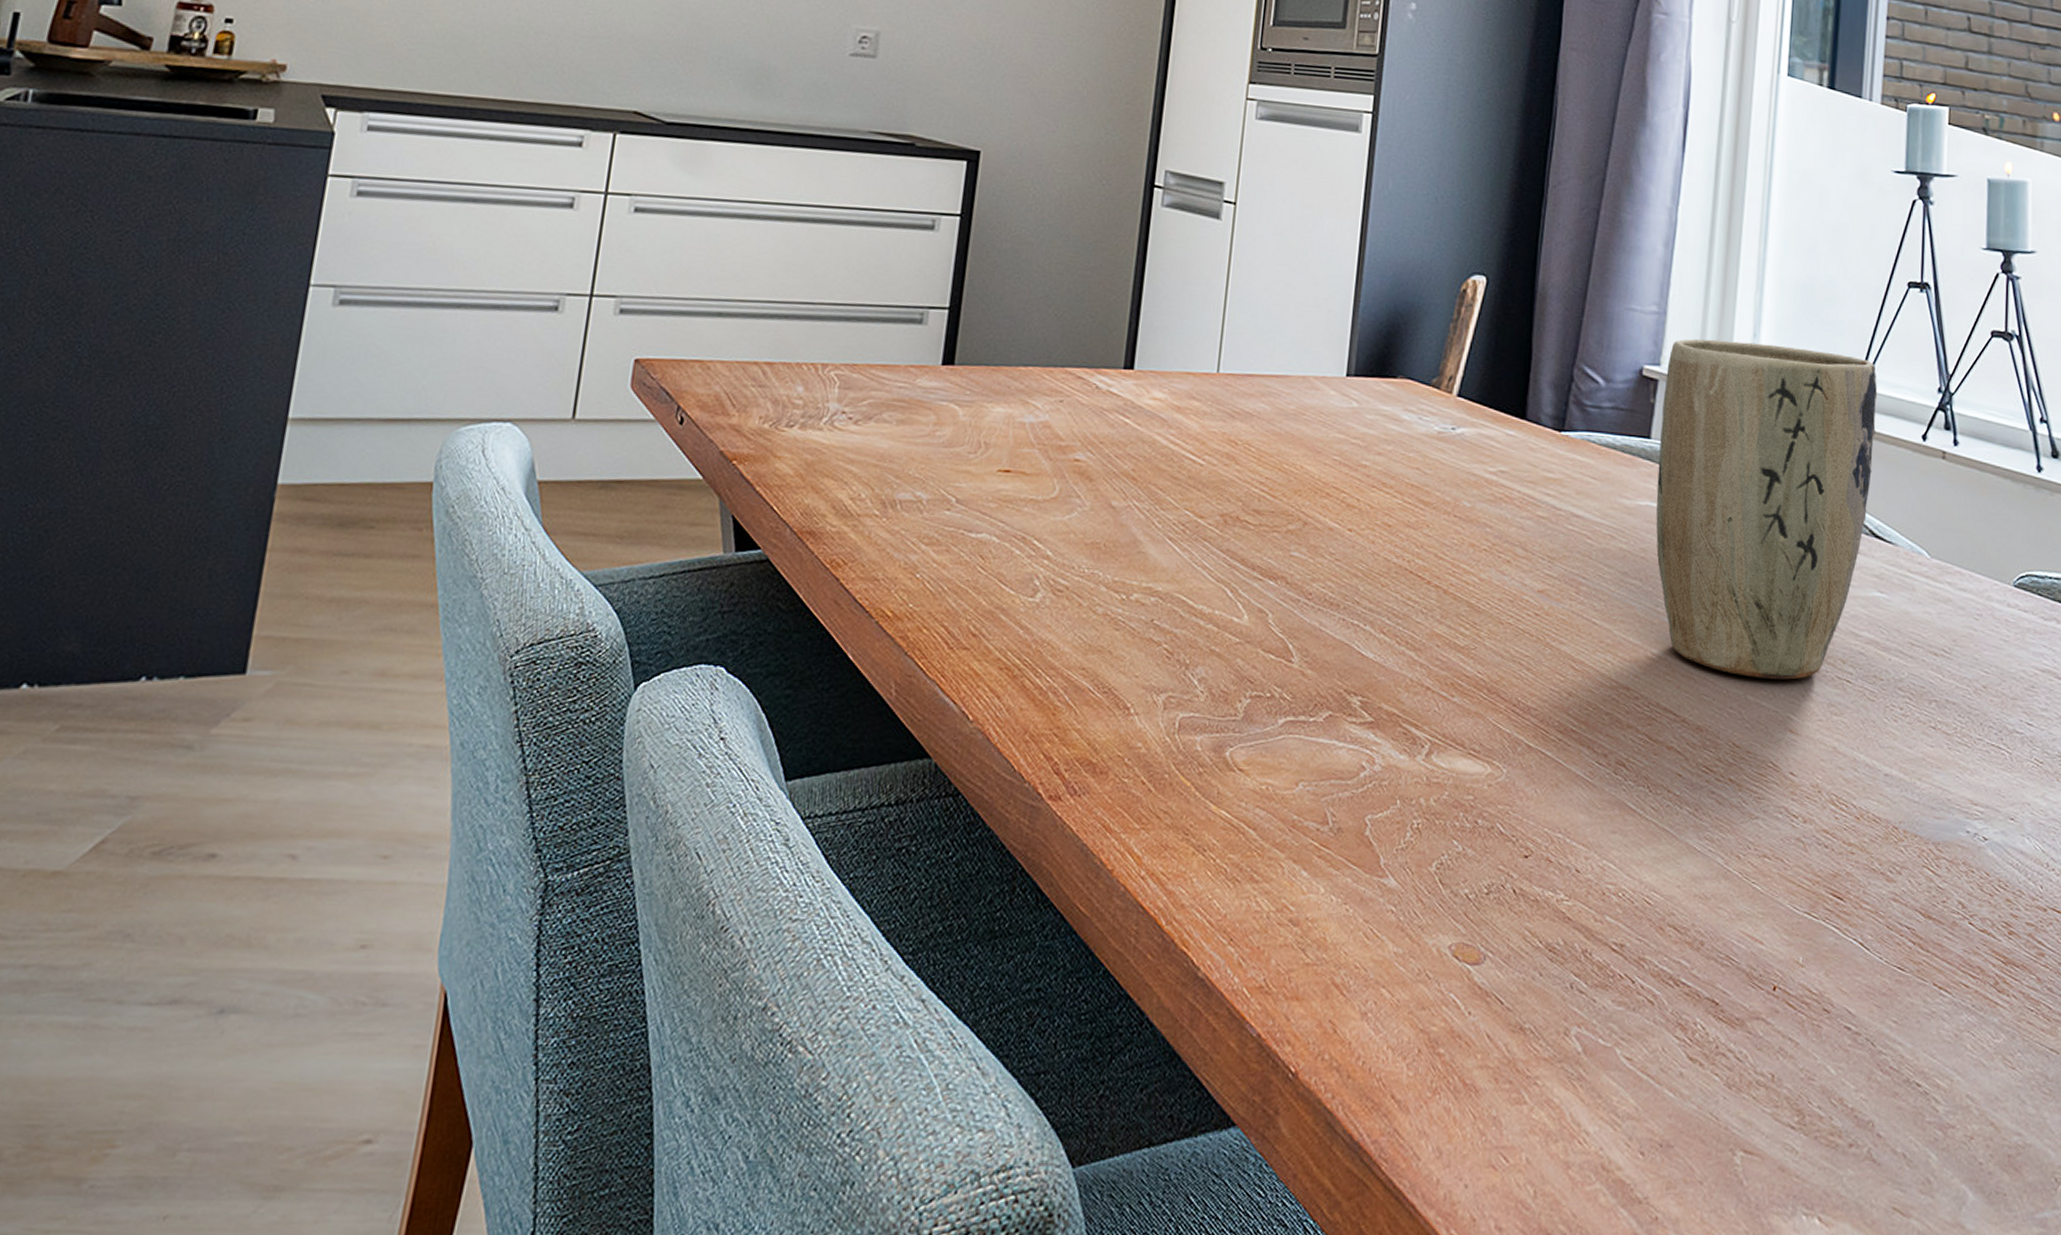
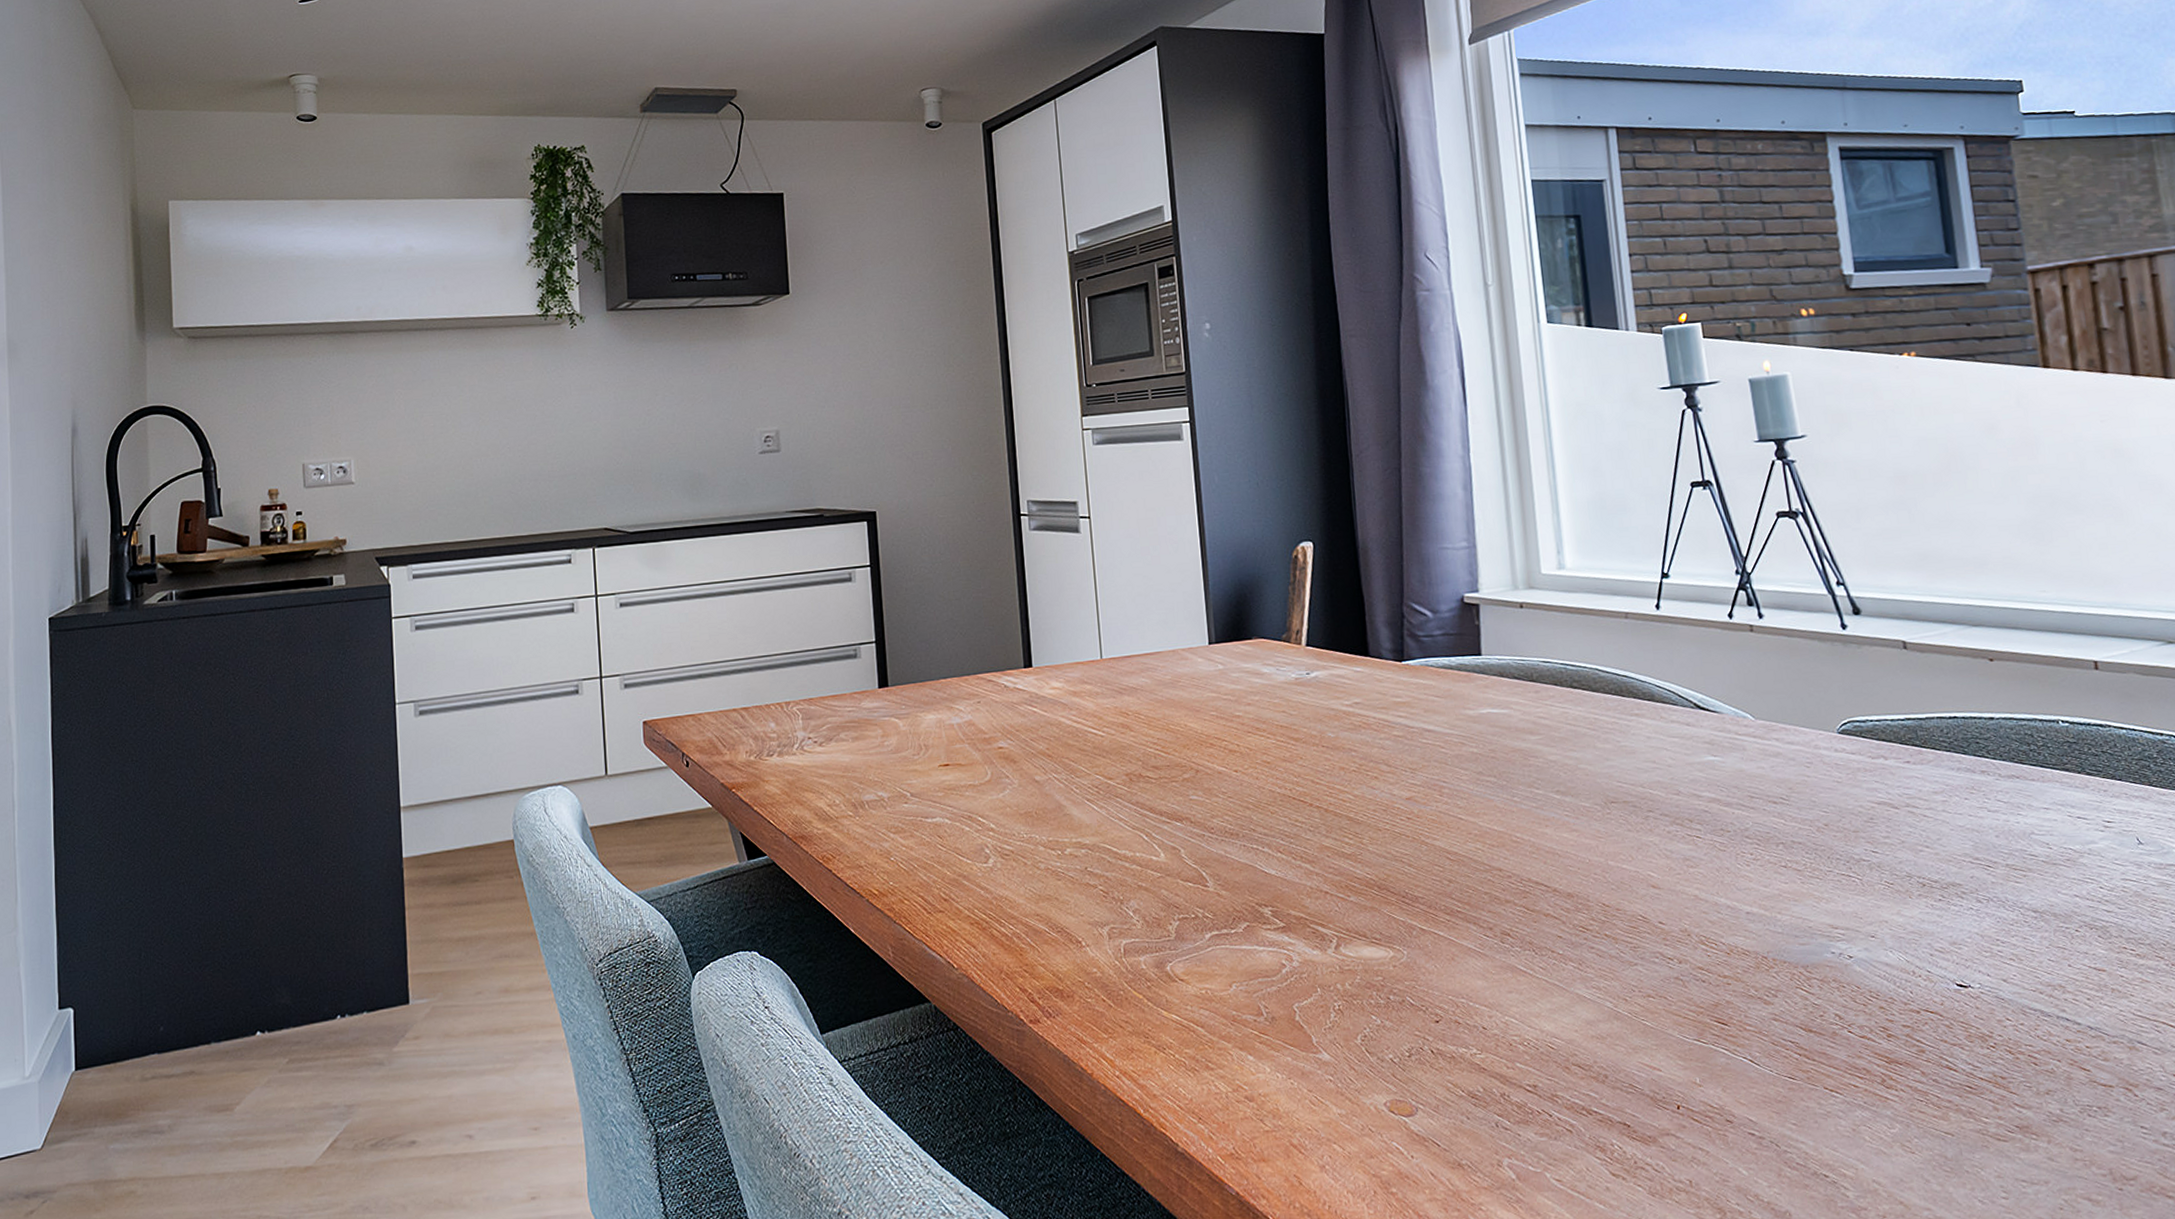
plant pot: present [1656,339,1878,680] -> none [1484,555,1689,846]

